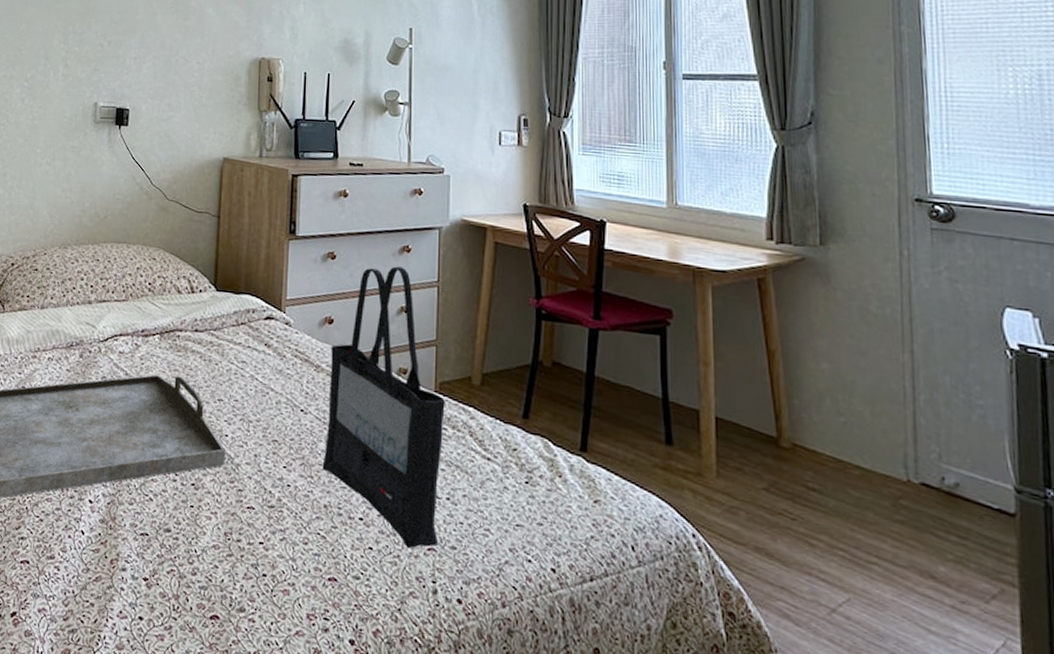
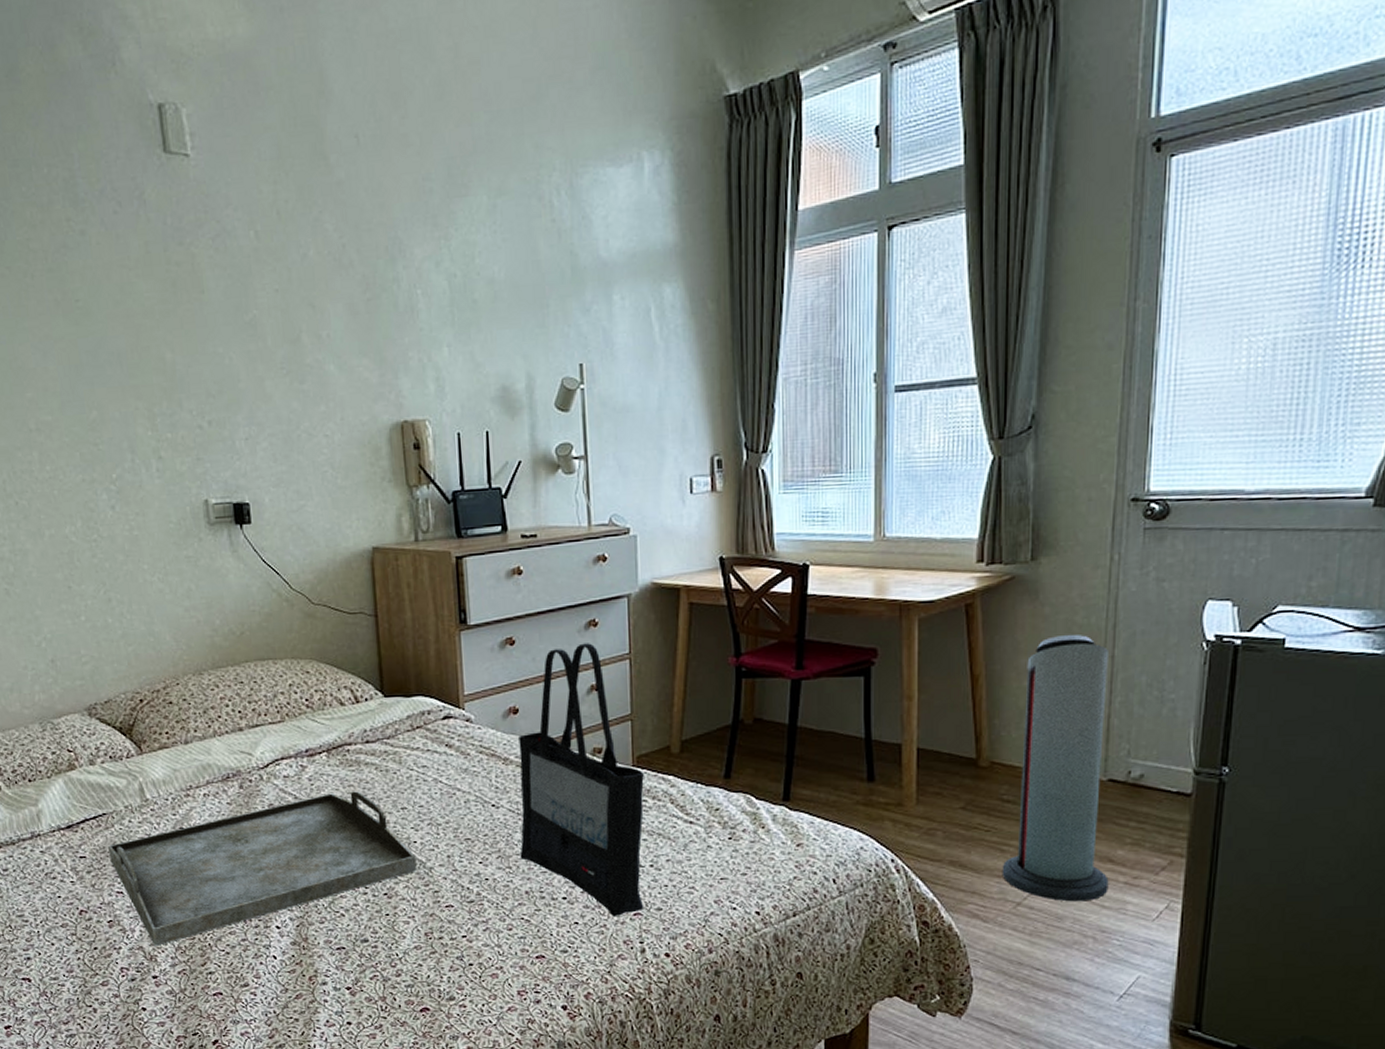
air purifier: none [812,321,934,621] -> present [1002,634,1109,902]

